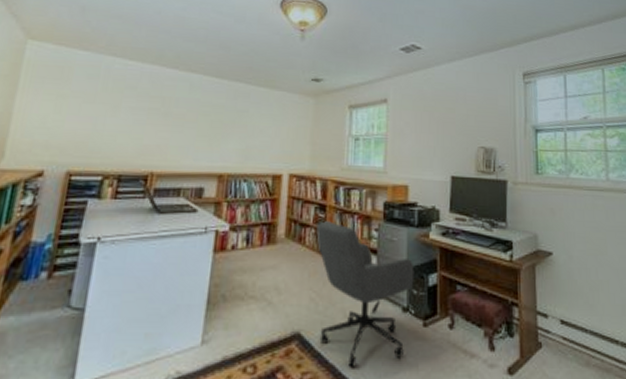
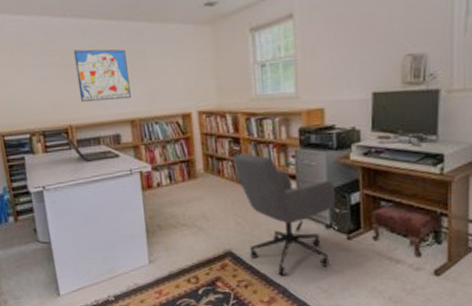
wall art: none [170,100,229,152] -> present [73,49,131,102]

